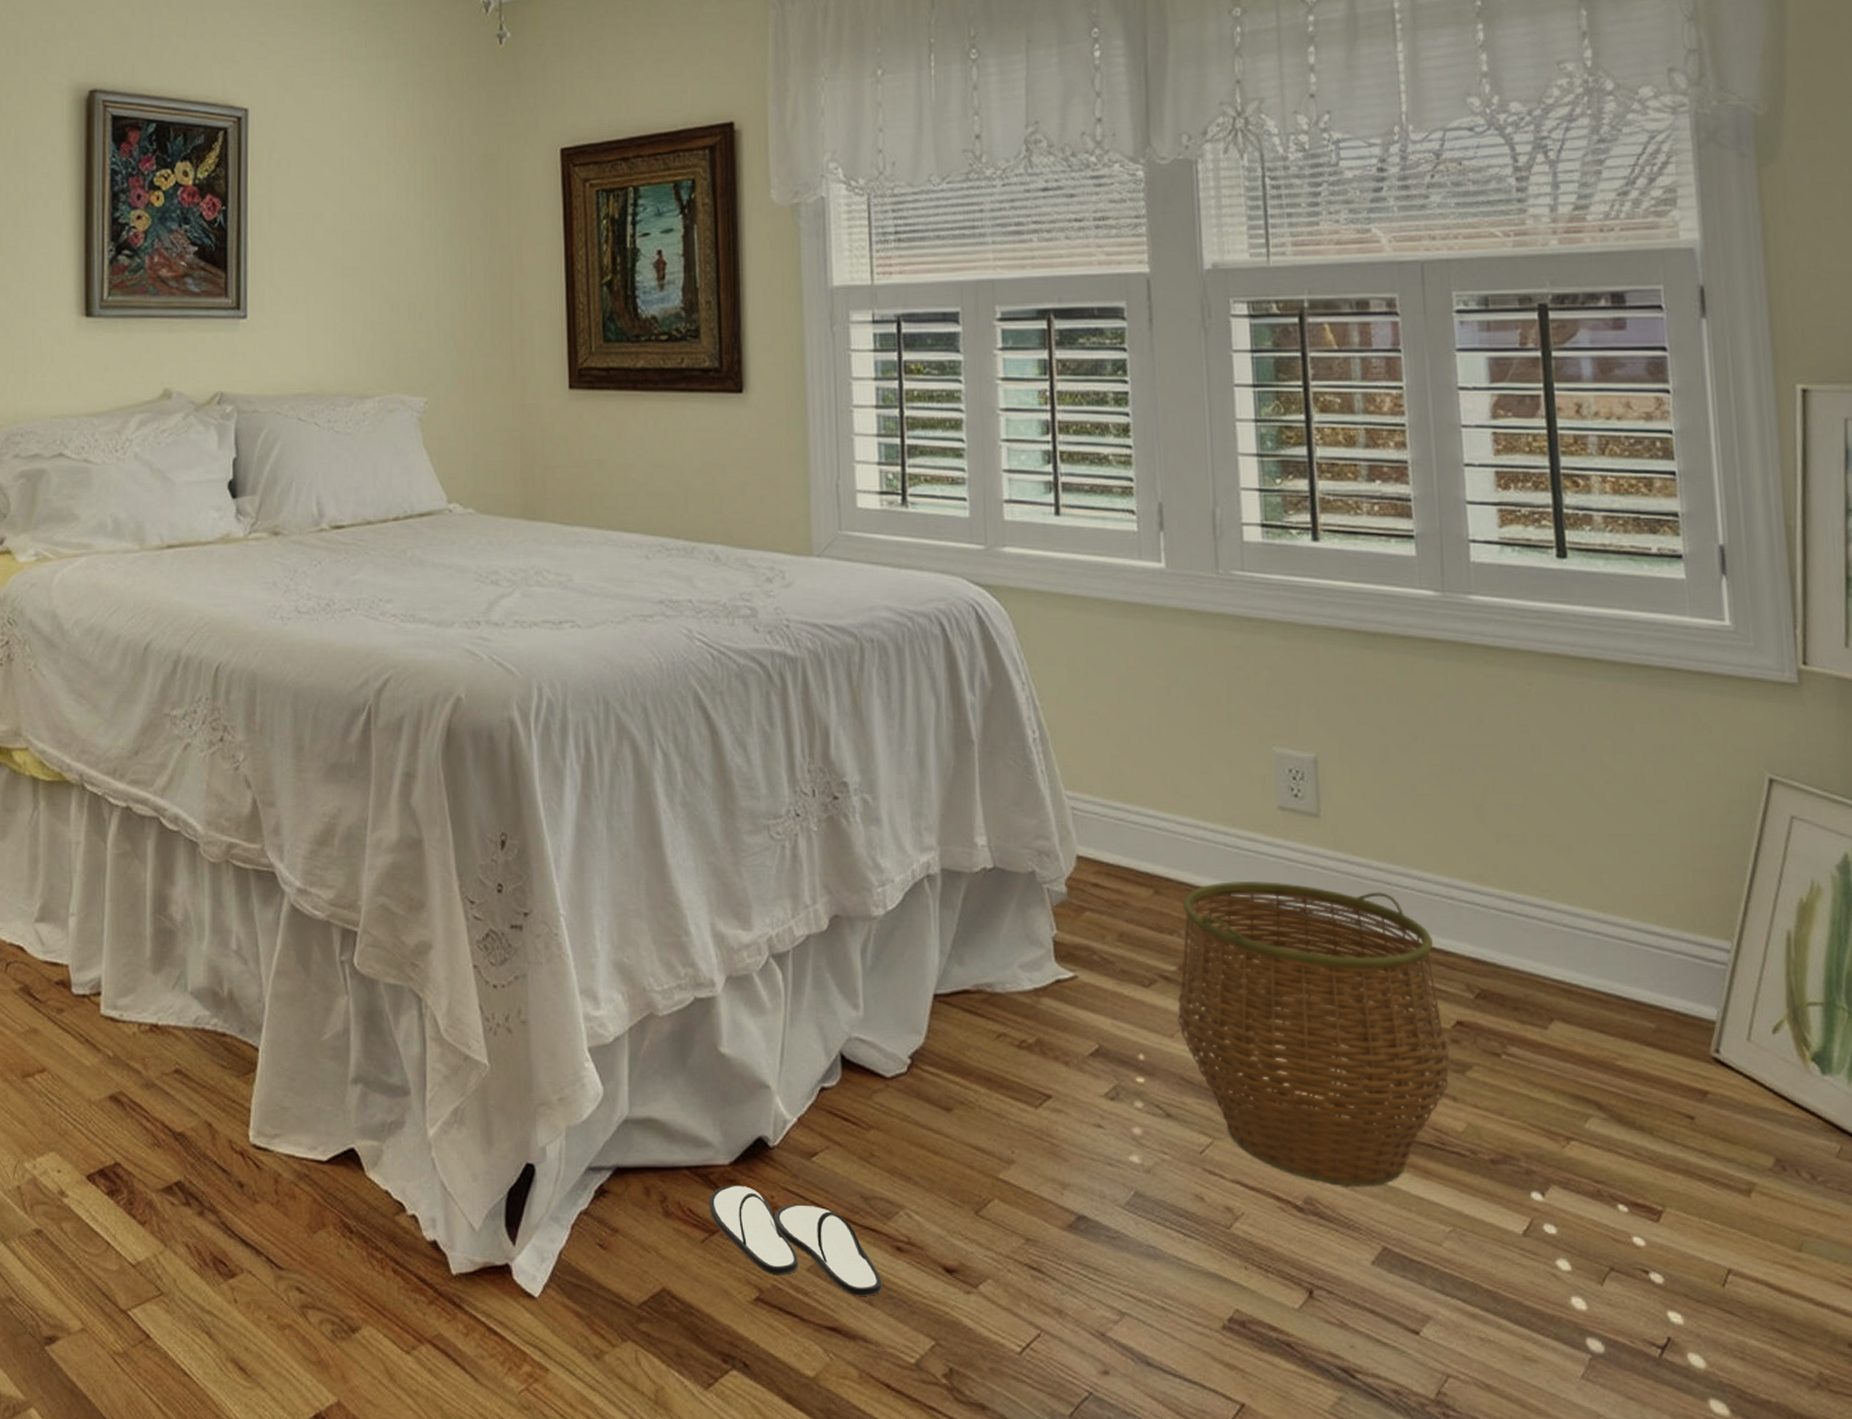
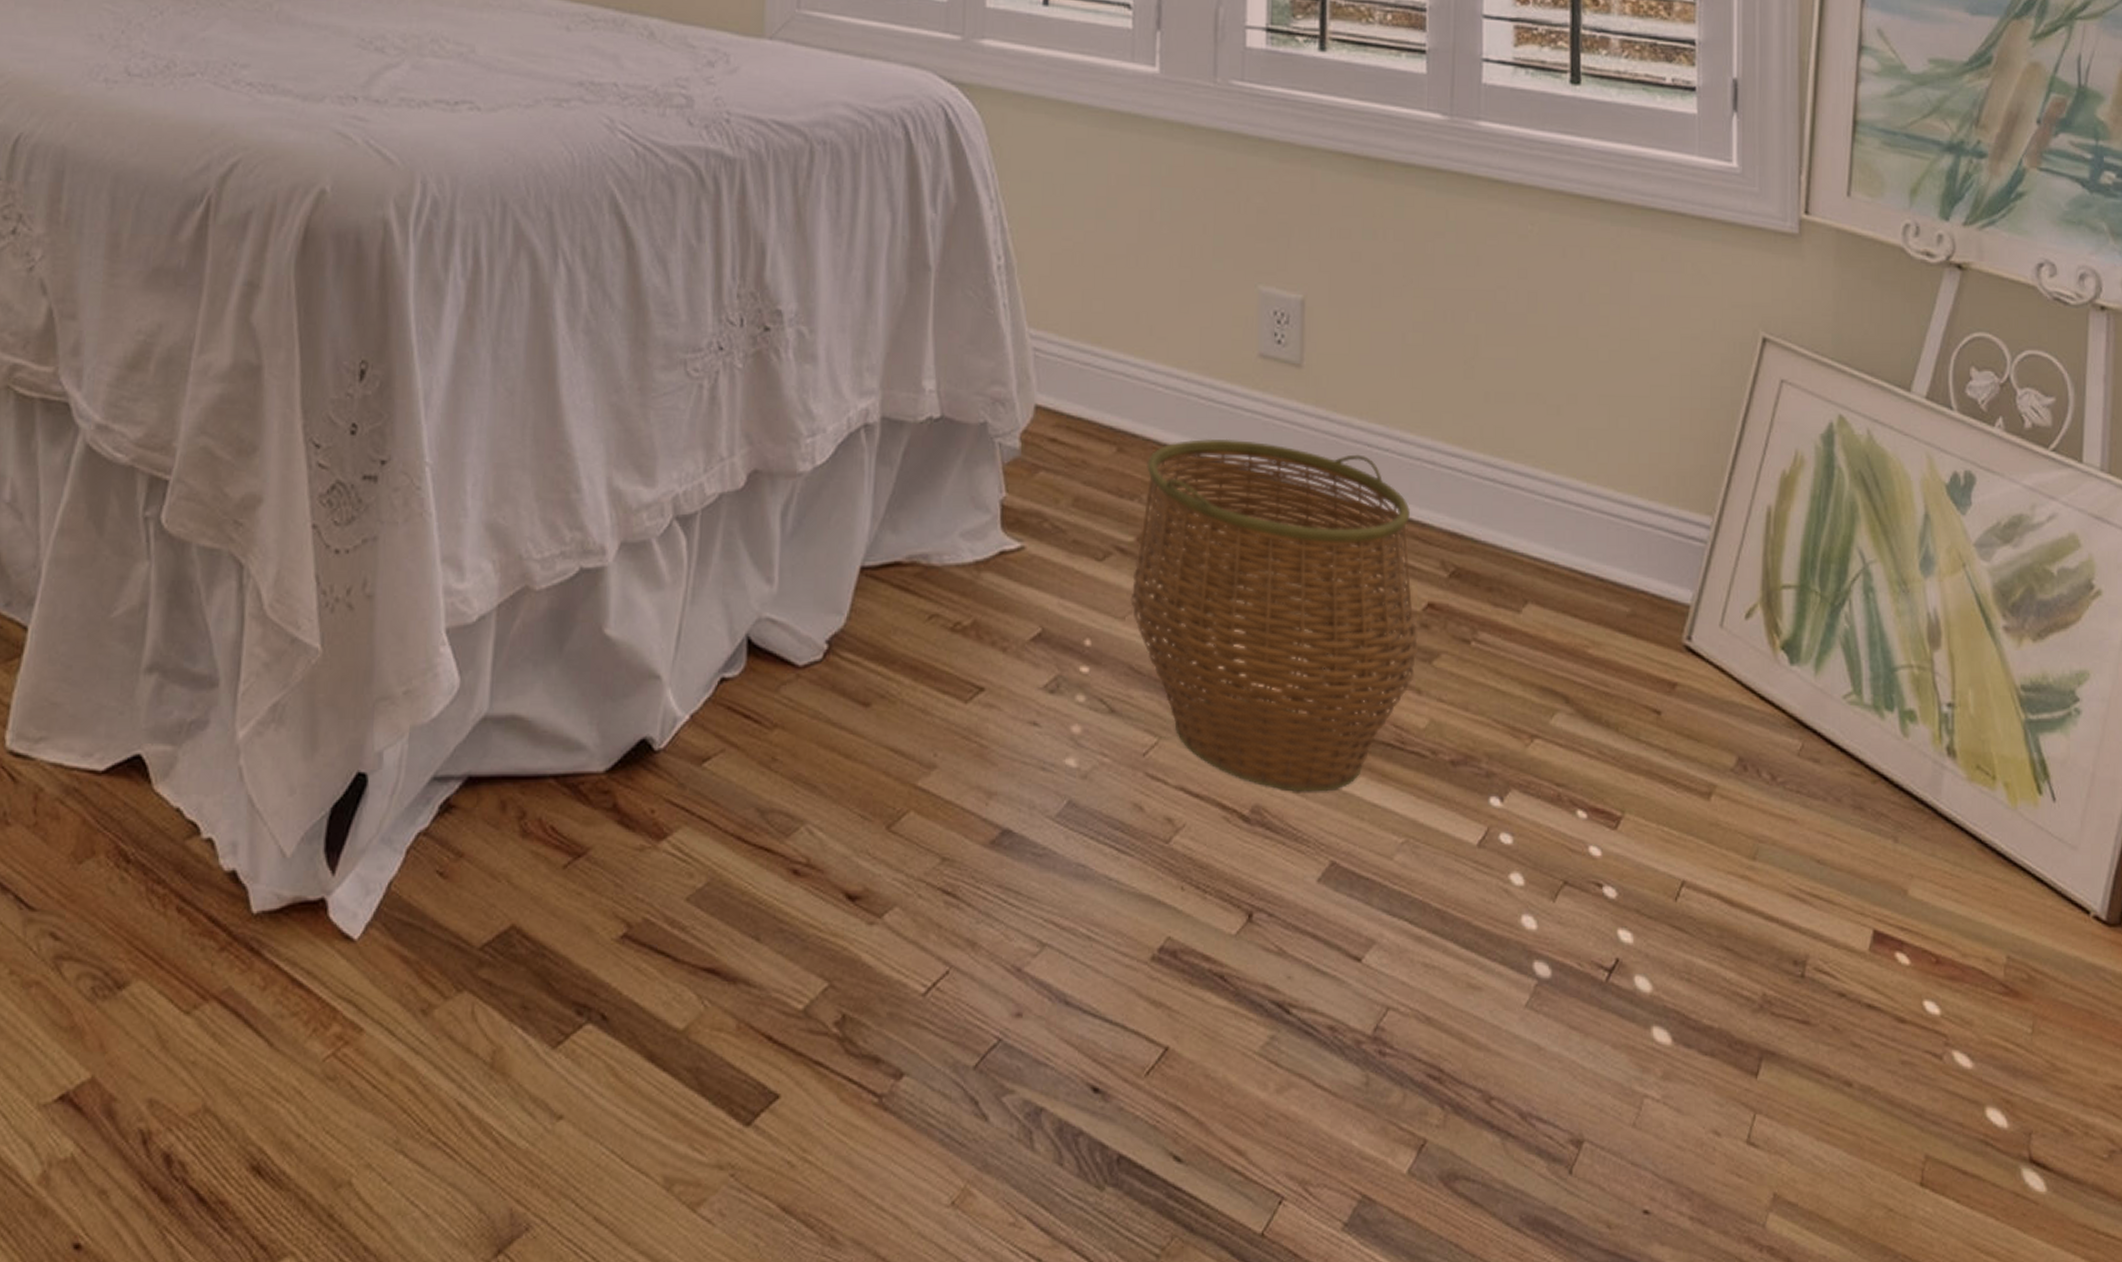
slippers: present [709,1185,882,1296] -> none [576,797,773,930]

